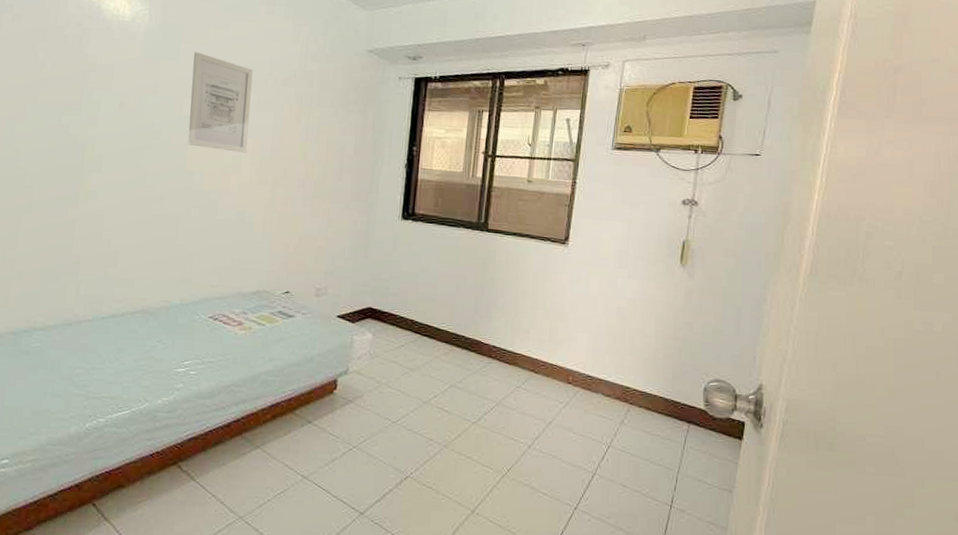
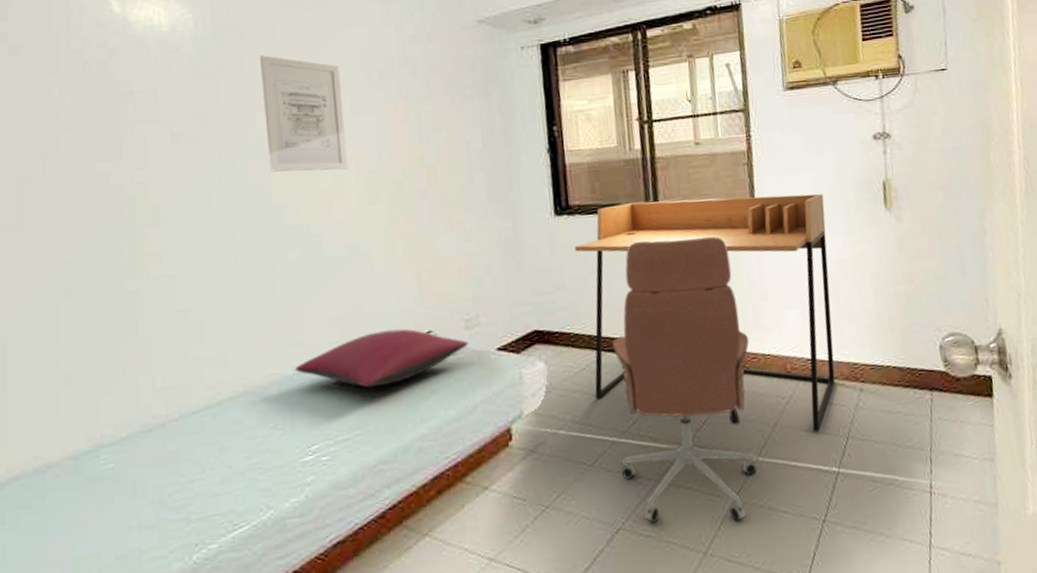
pillow: none [182,284,317,327] -> present [295,328,470,388]
desk: none [408,219,629,437] -> present [574,193,836,433]
office chair: none [417,252,542,492] -> present [612,236,757,523]

